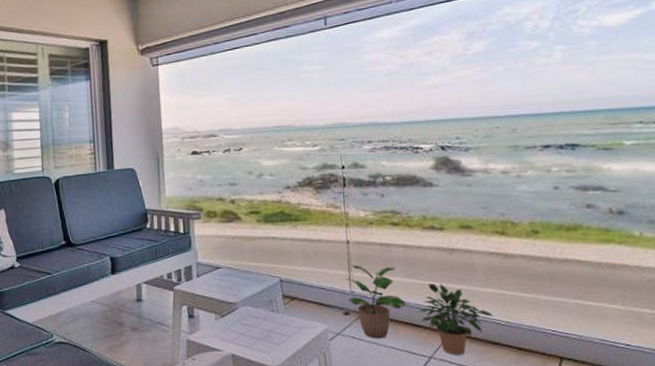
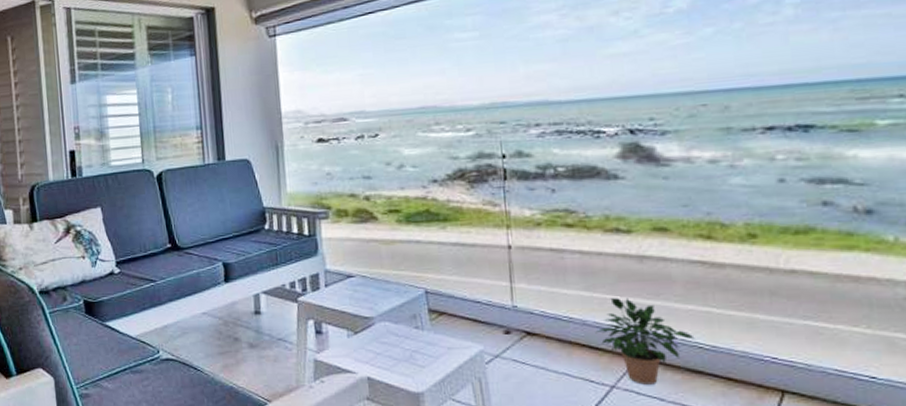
potted plant: present [346,264,405,339] -> none [506,273,581,363]

